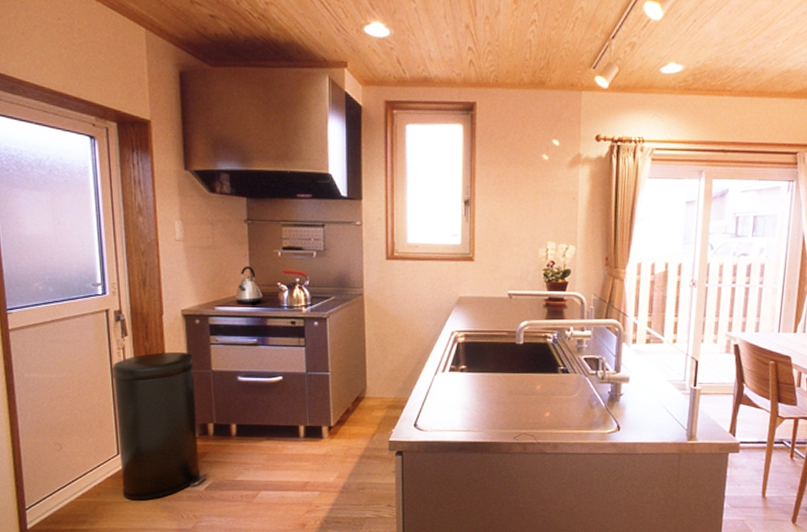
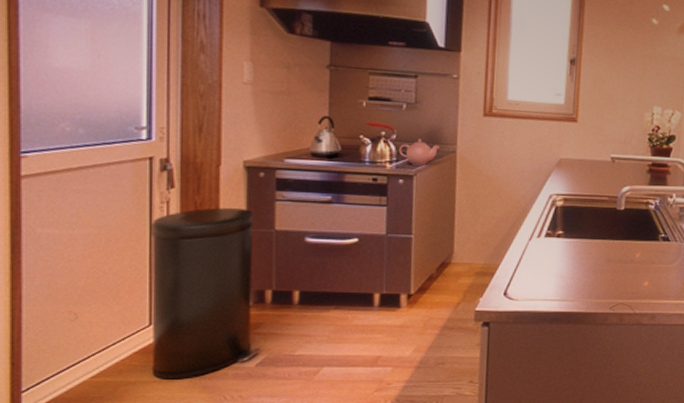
teapot: none [312,284,348,308] -> present [398,139,440,166]

